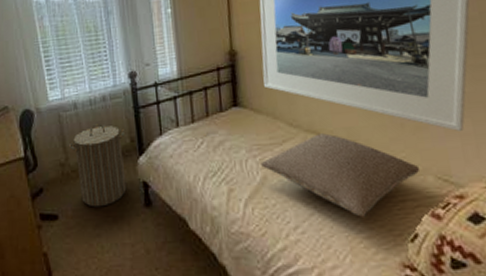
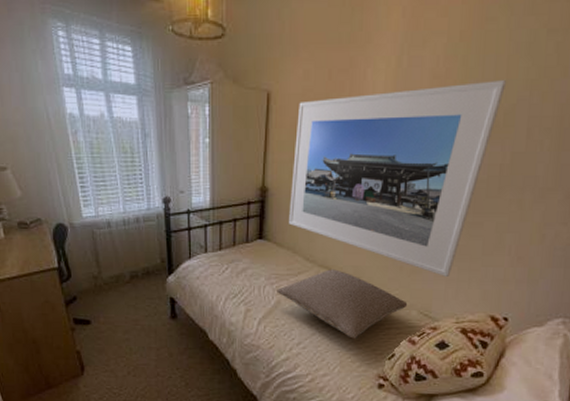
laundry hamper: present [68,124,127,207] -> none [101,243,156,316]

